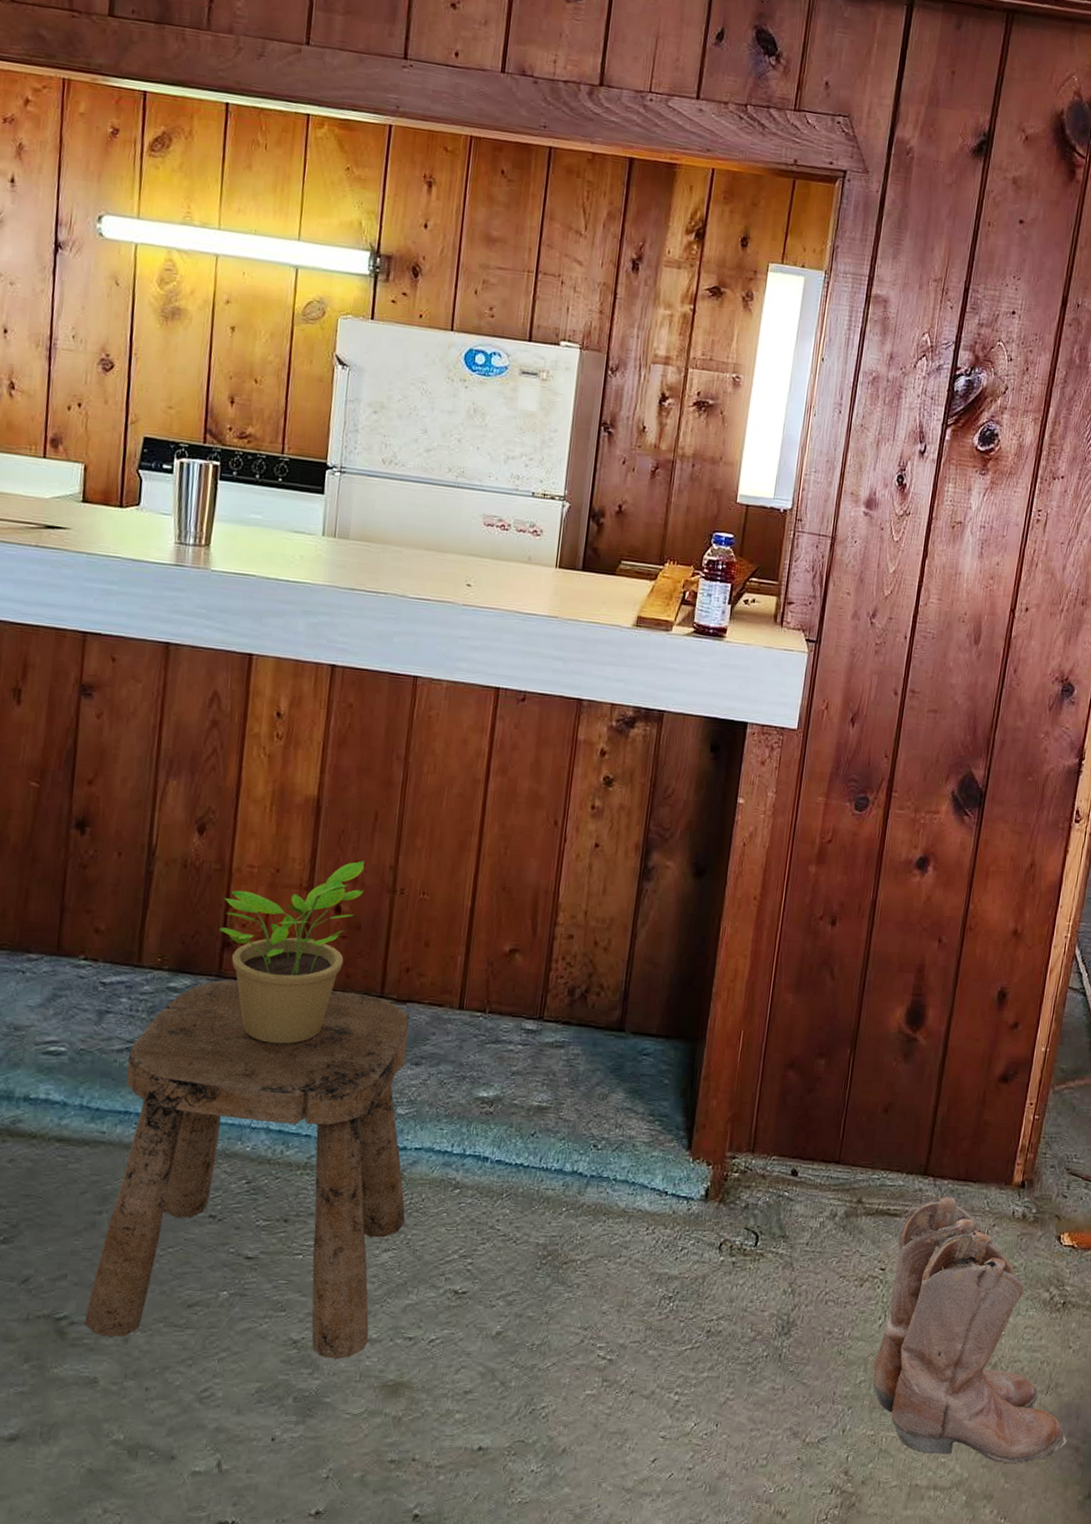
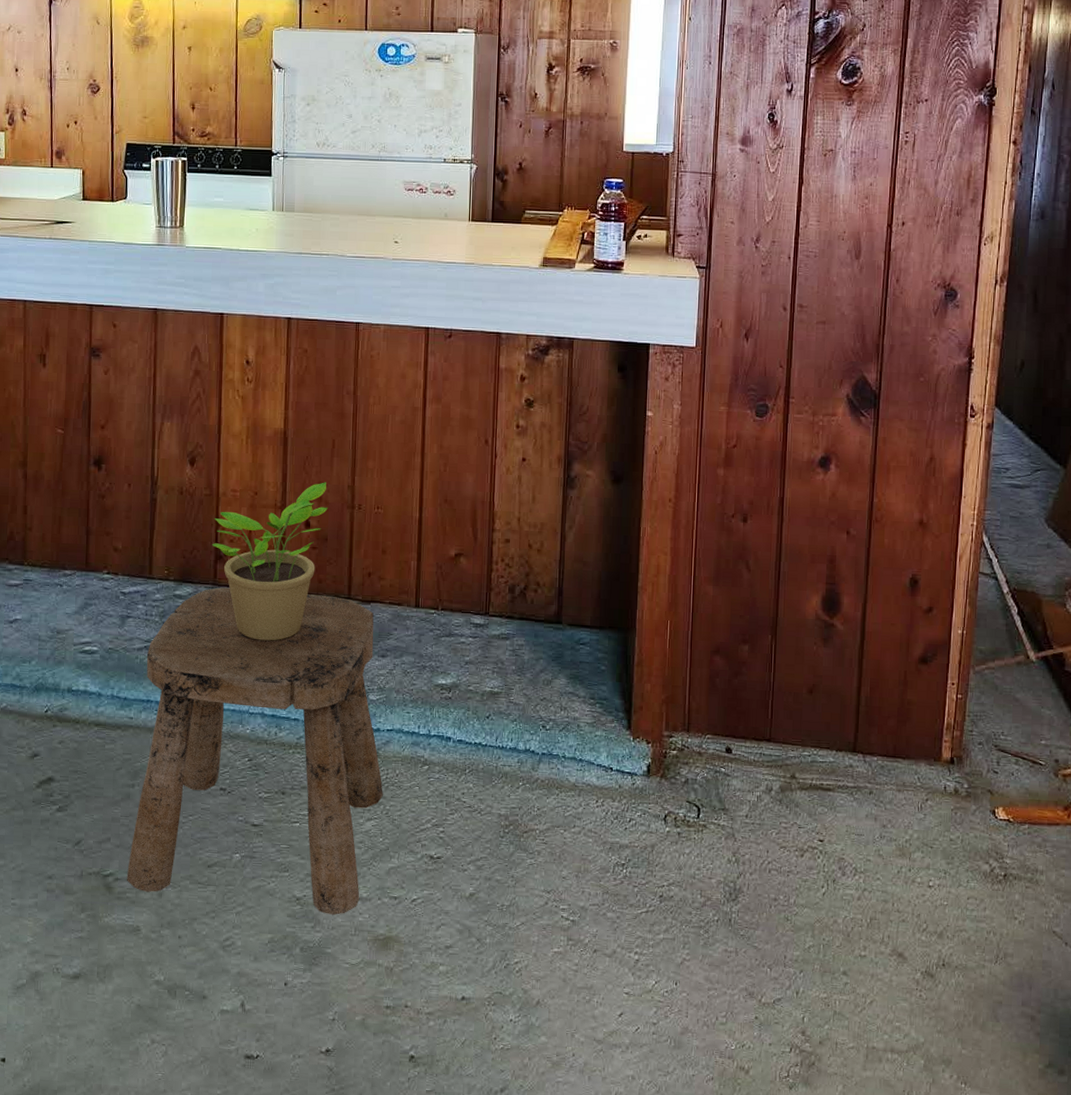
boots: present [872,1195,1067,1463] -> none [820,771,1021,1030]

